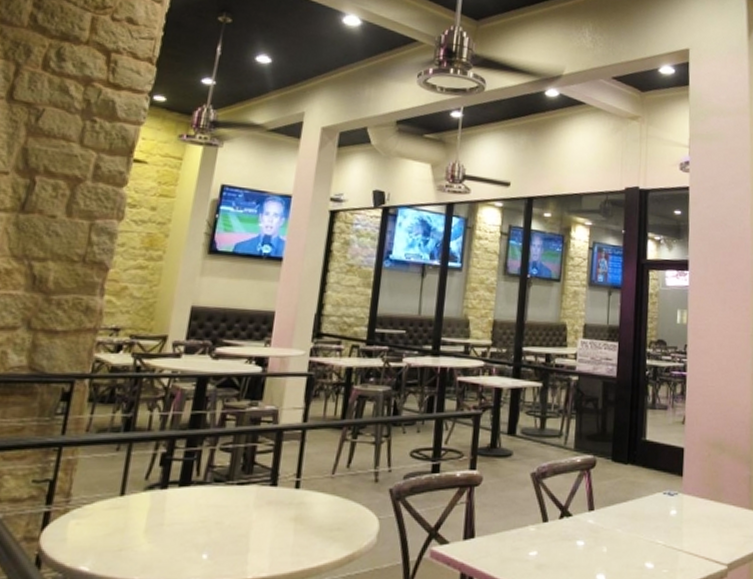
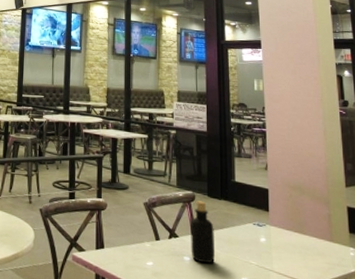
bottle: none [586,467,617,548] -> present [190,201,216,264]

